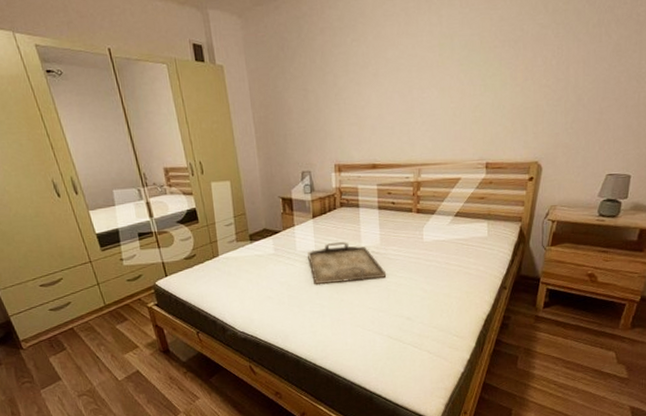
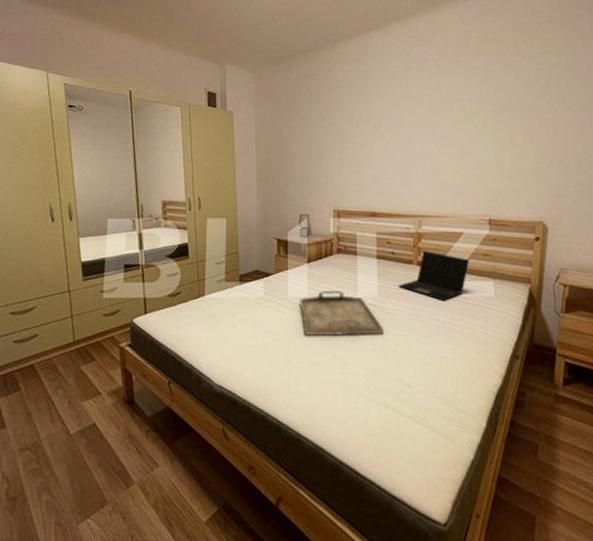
laptop: none [398,198,466,244] -> present [398,251,470,301]

